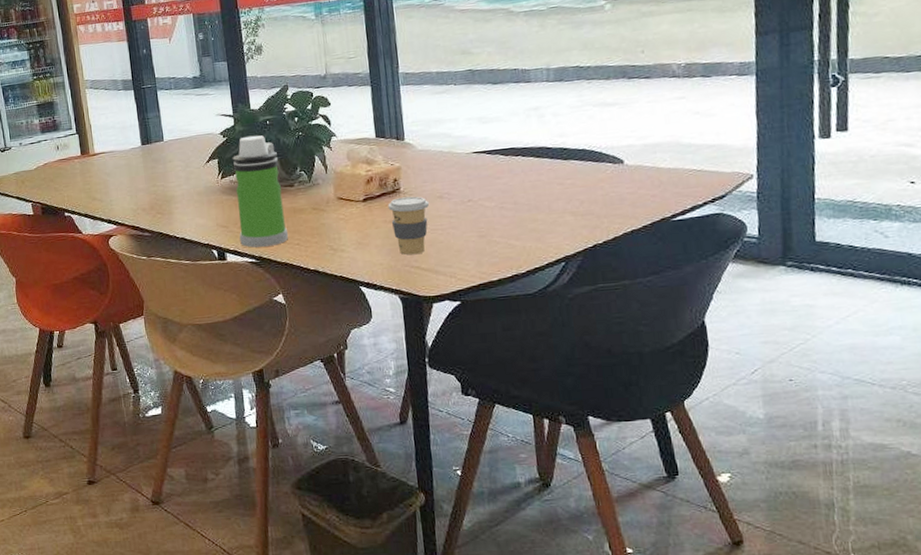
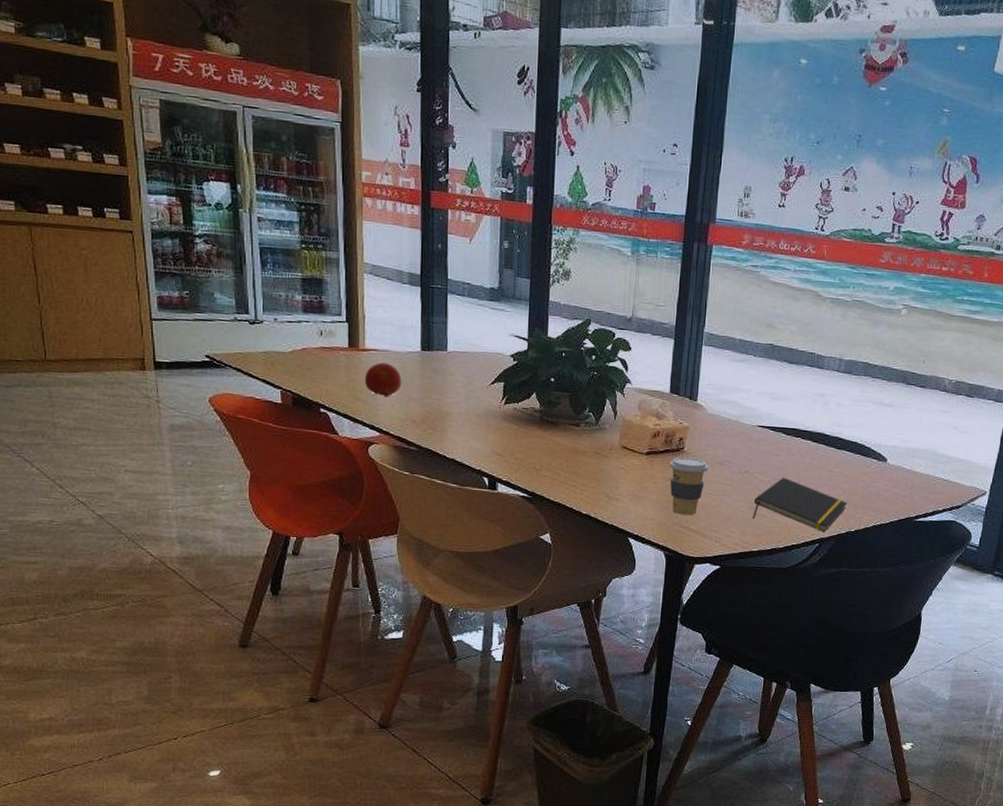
fruit: none [97,162,130,193] -> present [364,362,402,397]
water bottle: present [232,135,289,248] -> none [514,364,568,484]
notepad: none [483,199,589,249] -> present [752,477,848,532]

